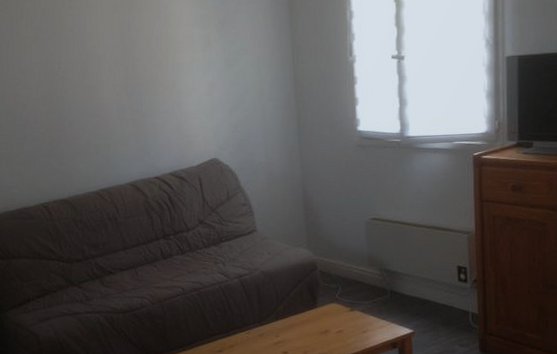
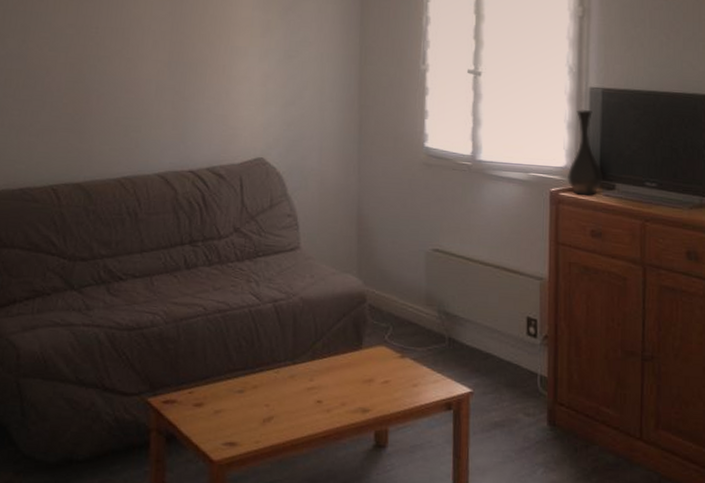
vase: none [489,77,522,157] -> present [568,109,604,196]

